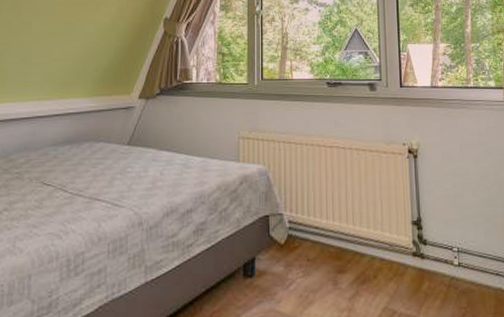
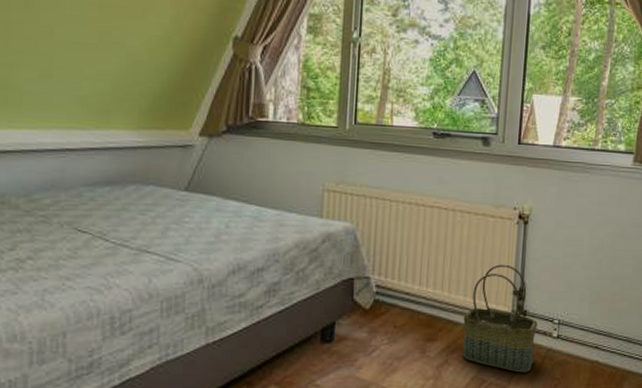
basket: none [369,196,439,303] -> present [462,264,538,373]

